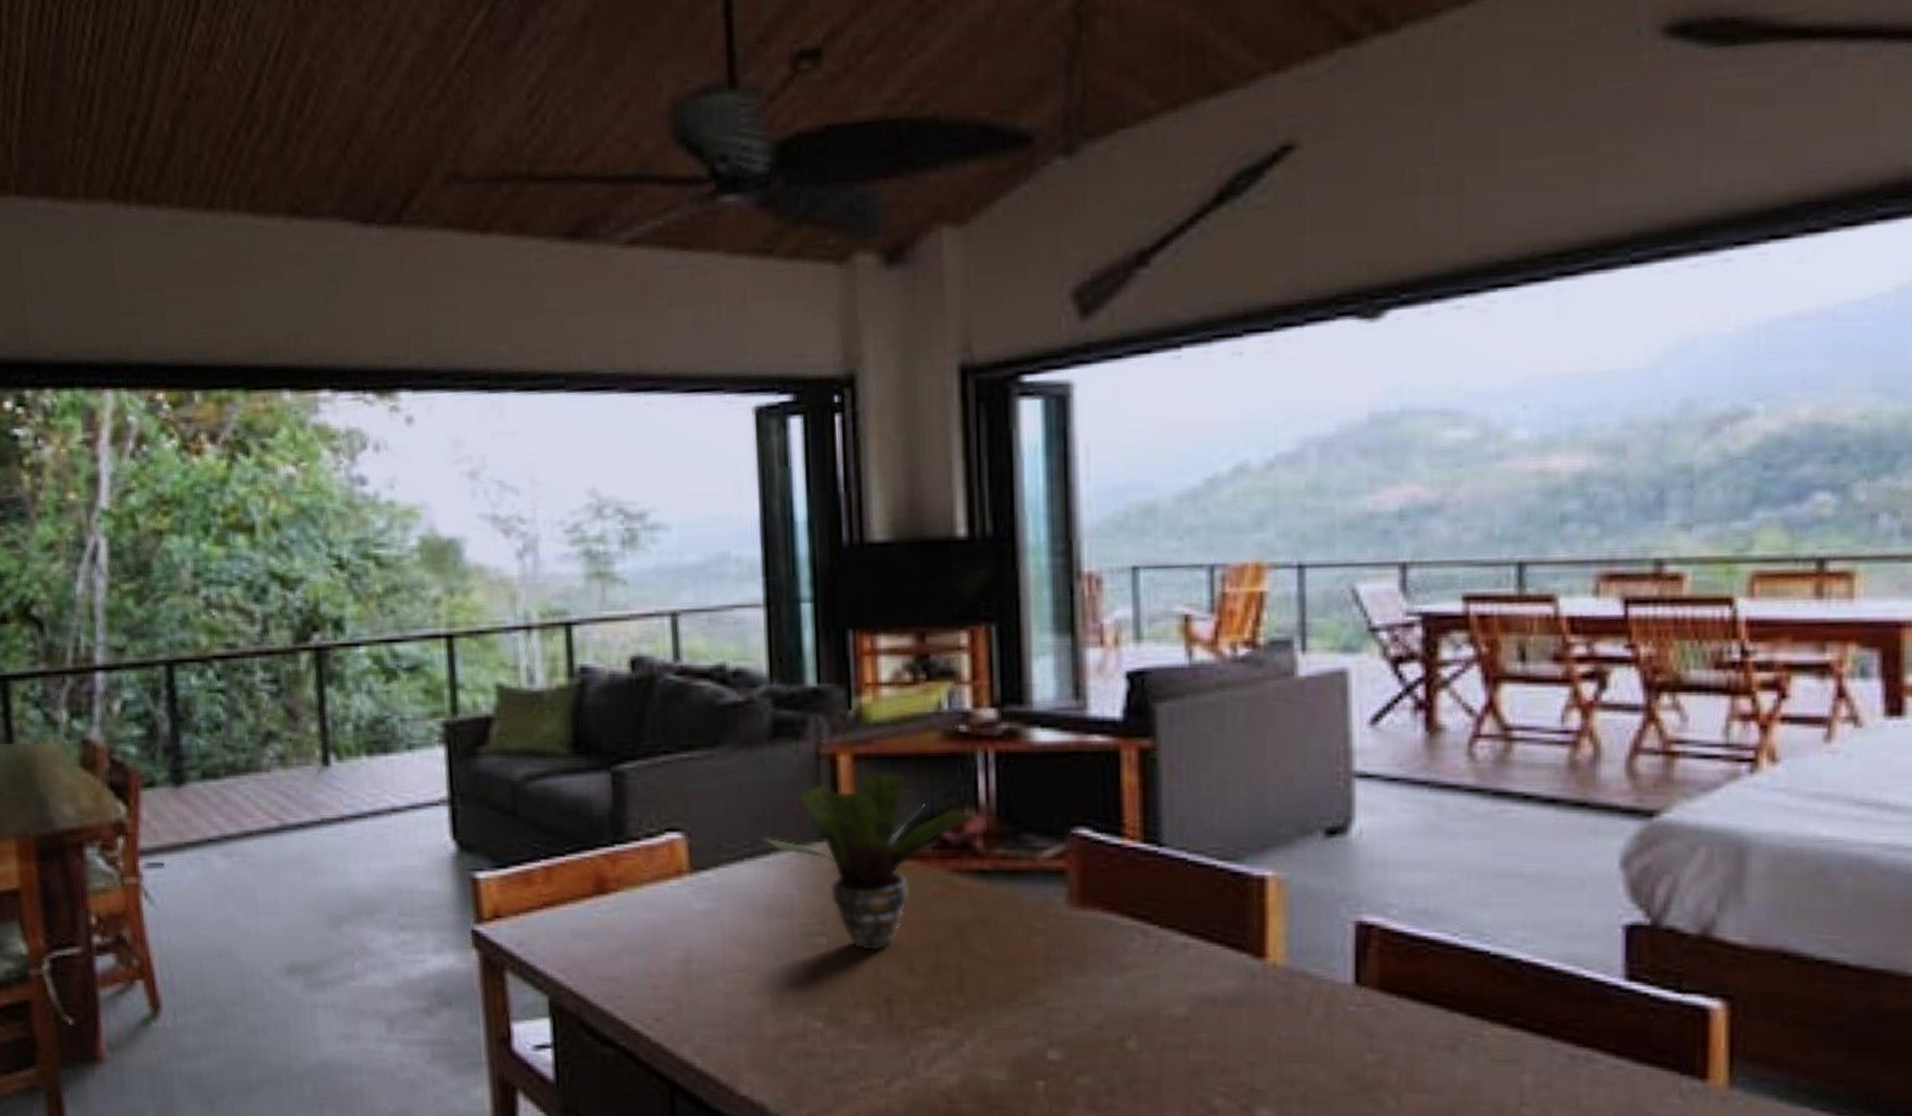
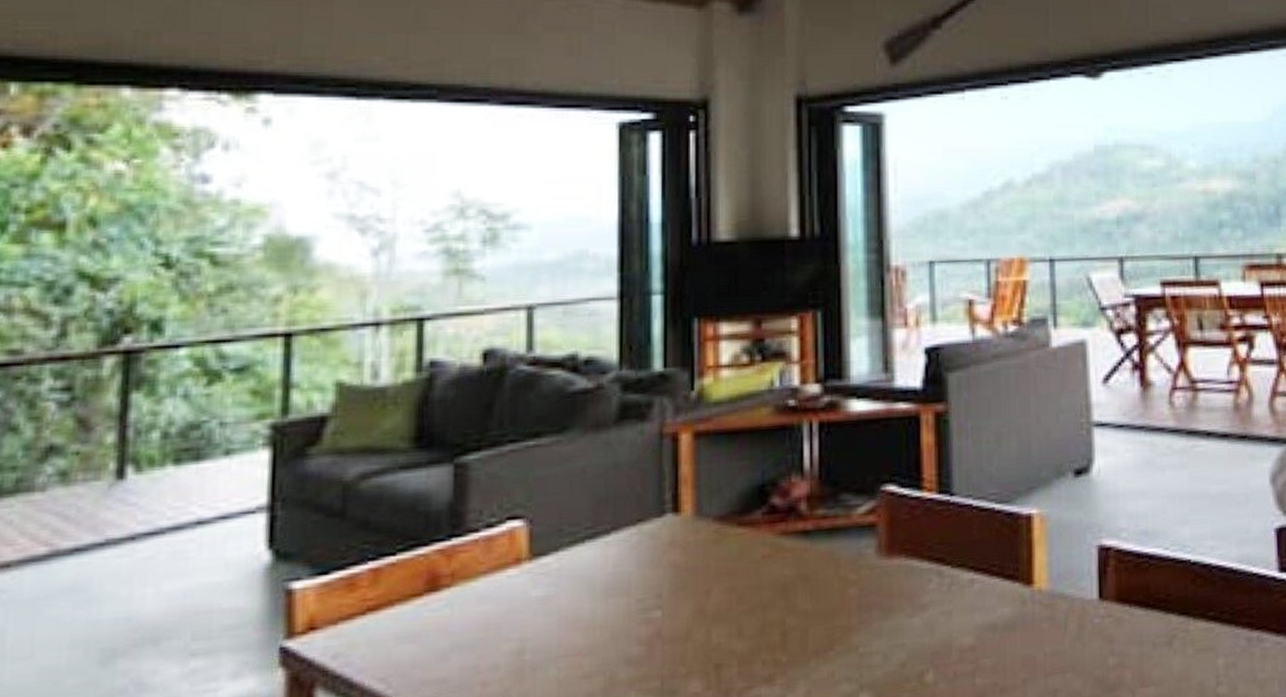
potted plant: present [765,773,973,951] -> none [606,447,799,619]

